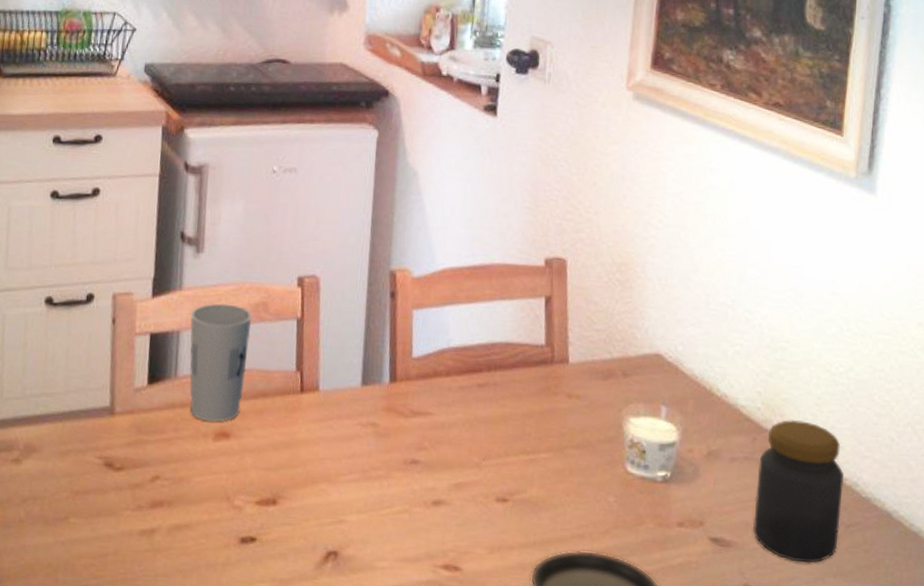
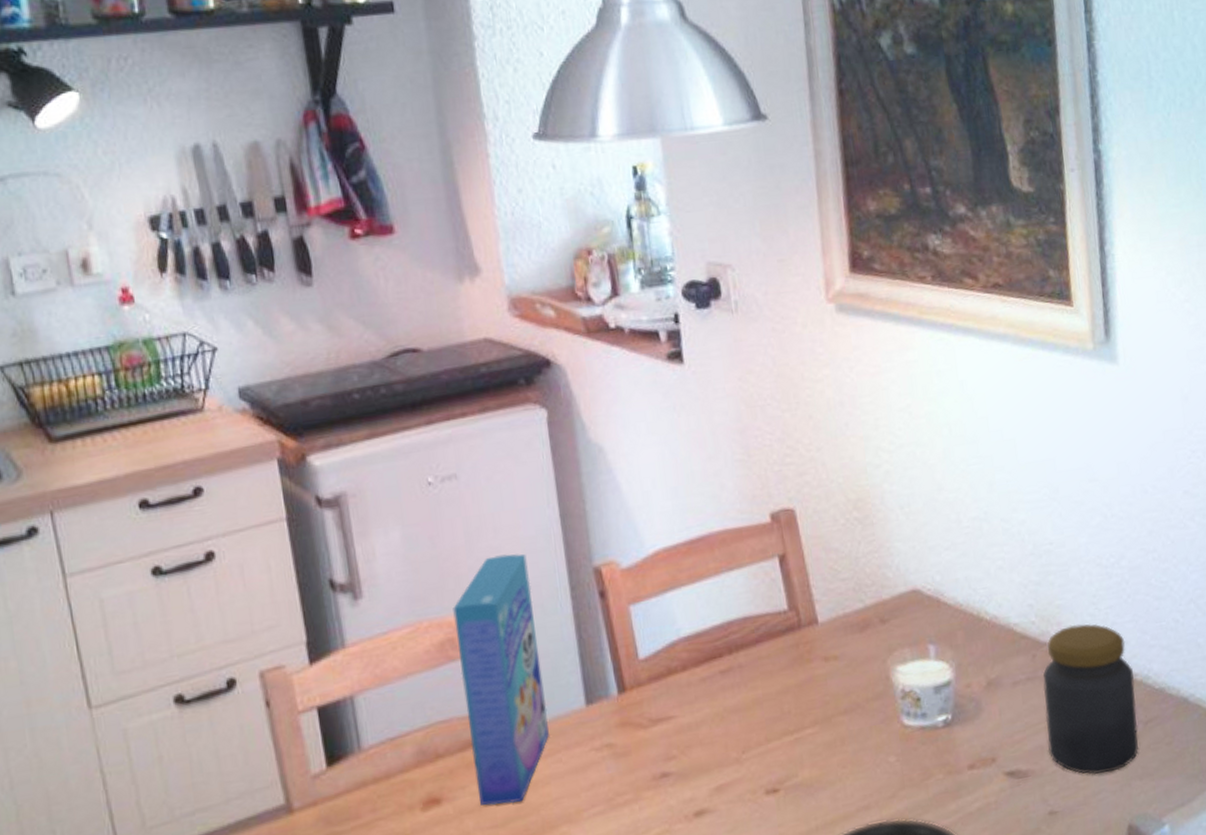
cup: present [189,303,252,422] -> none [362,649,448,793]
cereal box: none [260,242,338,453] -> present [453,554,549,805]

